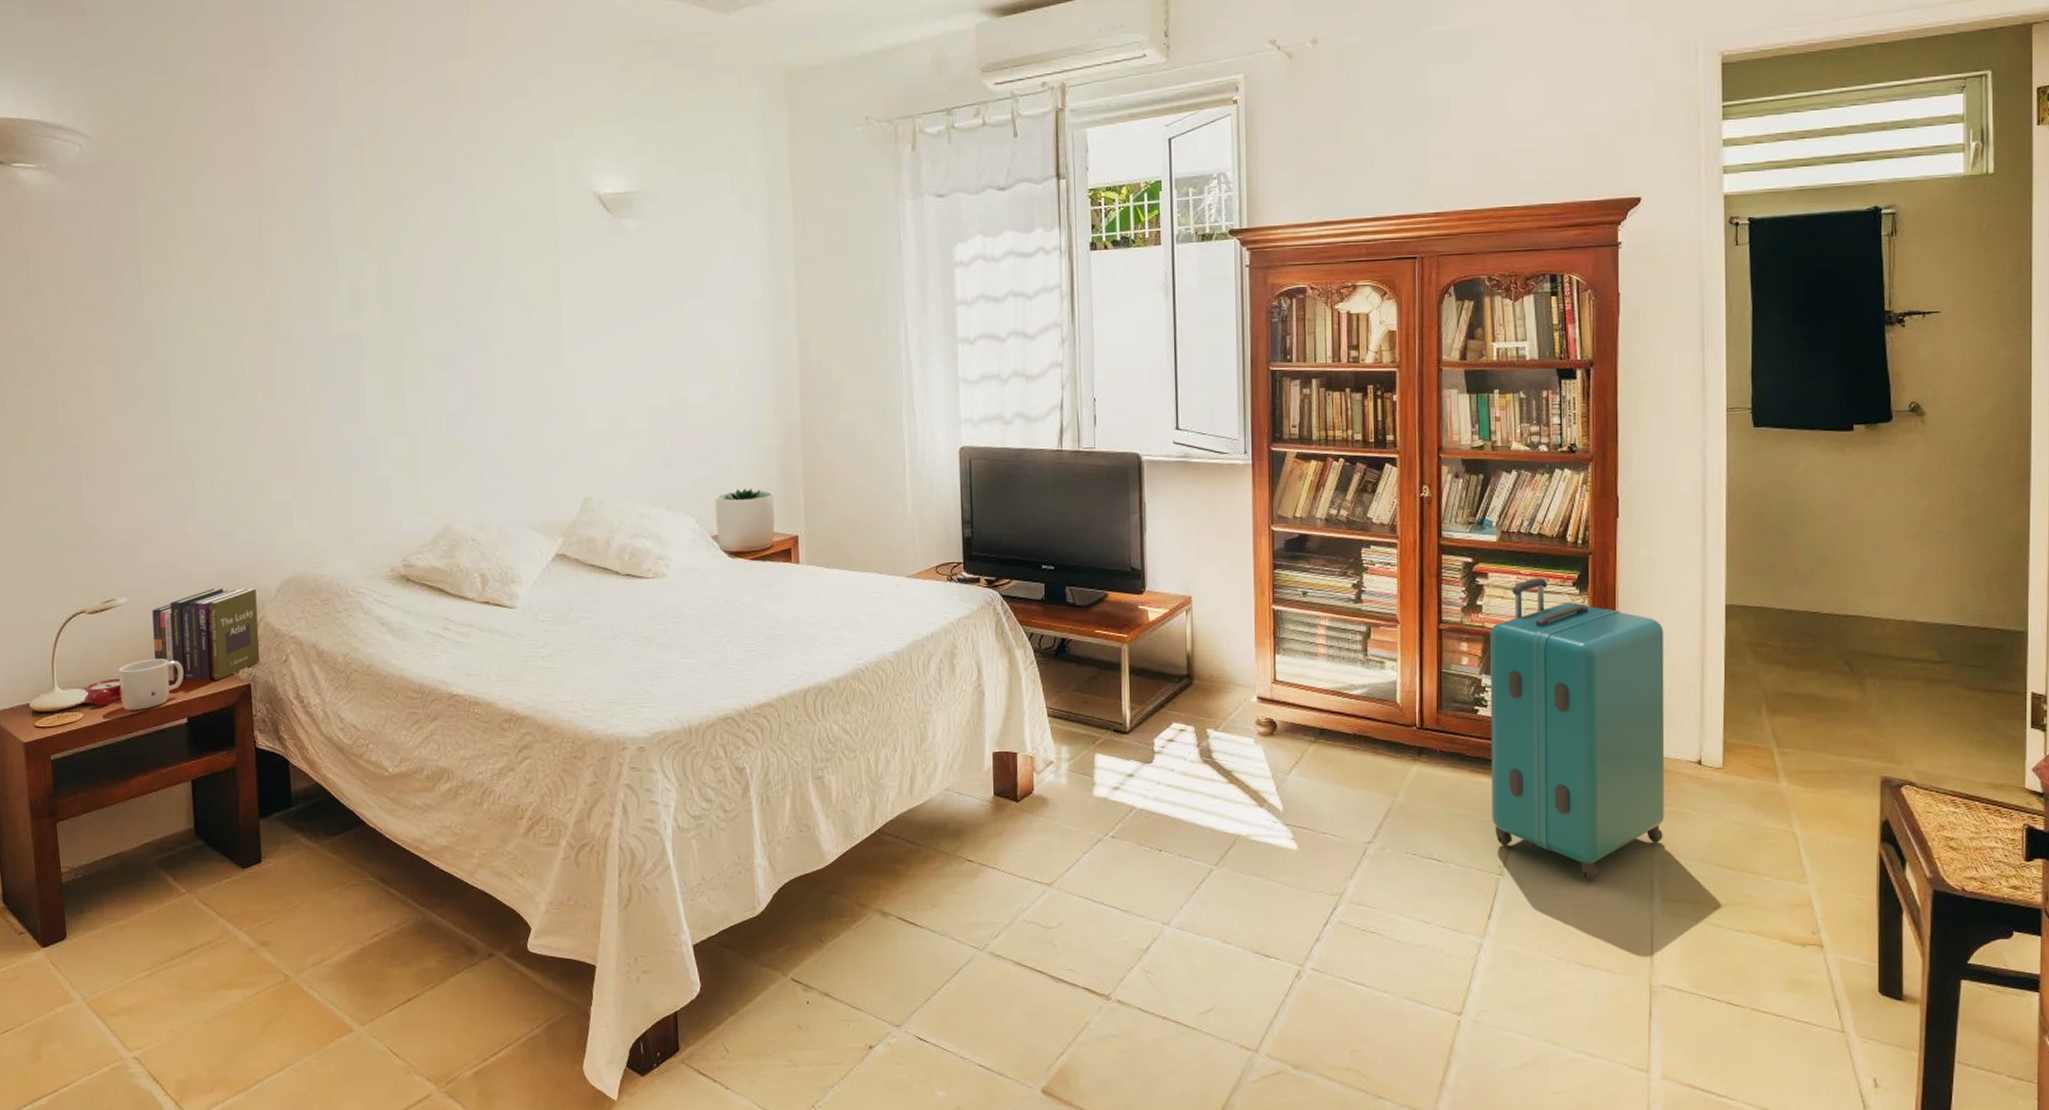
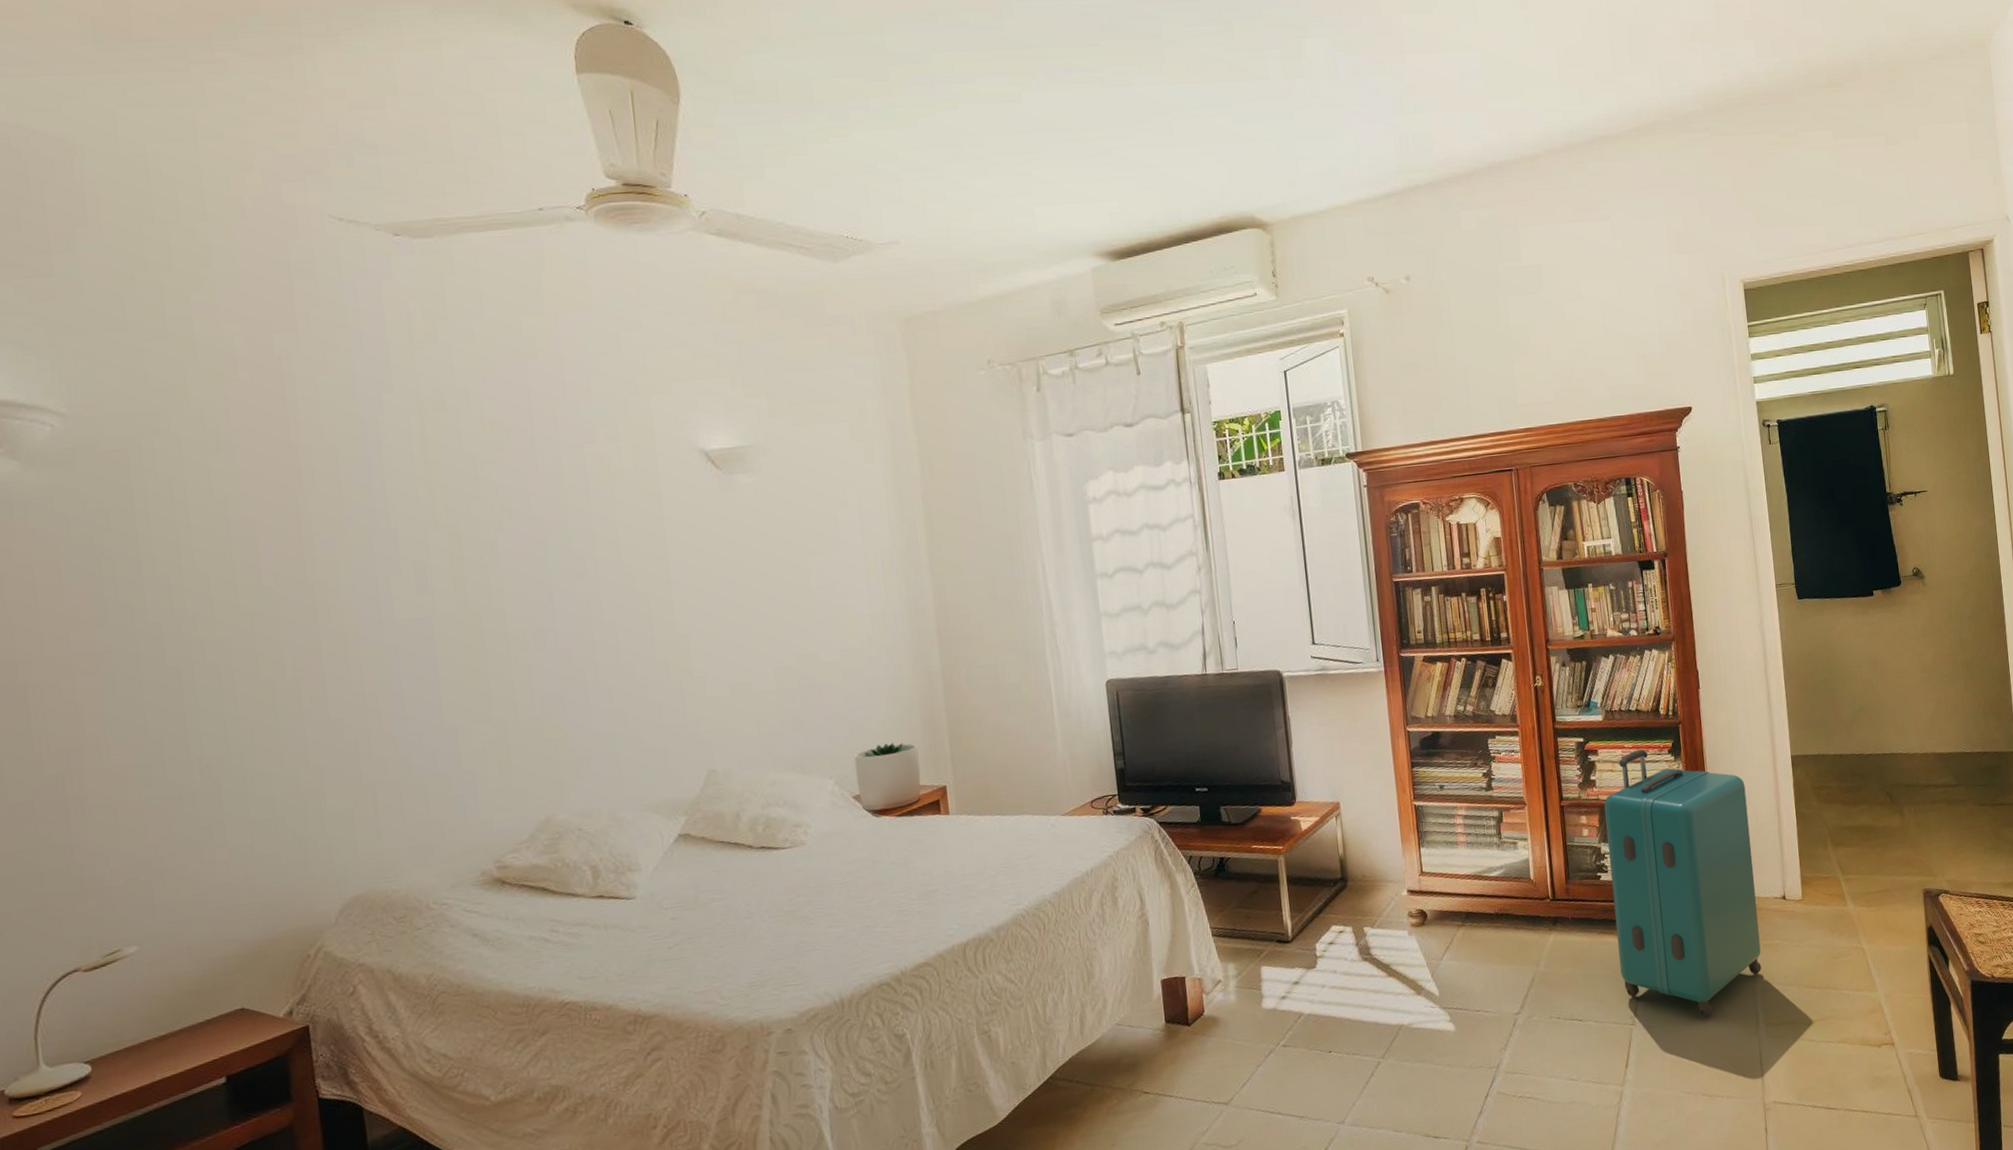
alarm clock: present [83,678,122,706] -> none [80,1043,135,1080]
mug: present [118,659,184,710] -> none [128,1011,219,1080]
books: present [152,588,260,681] -> none [172,915,320,1037]

